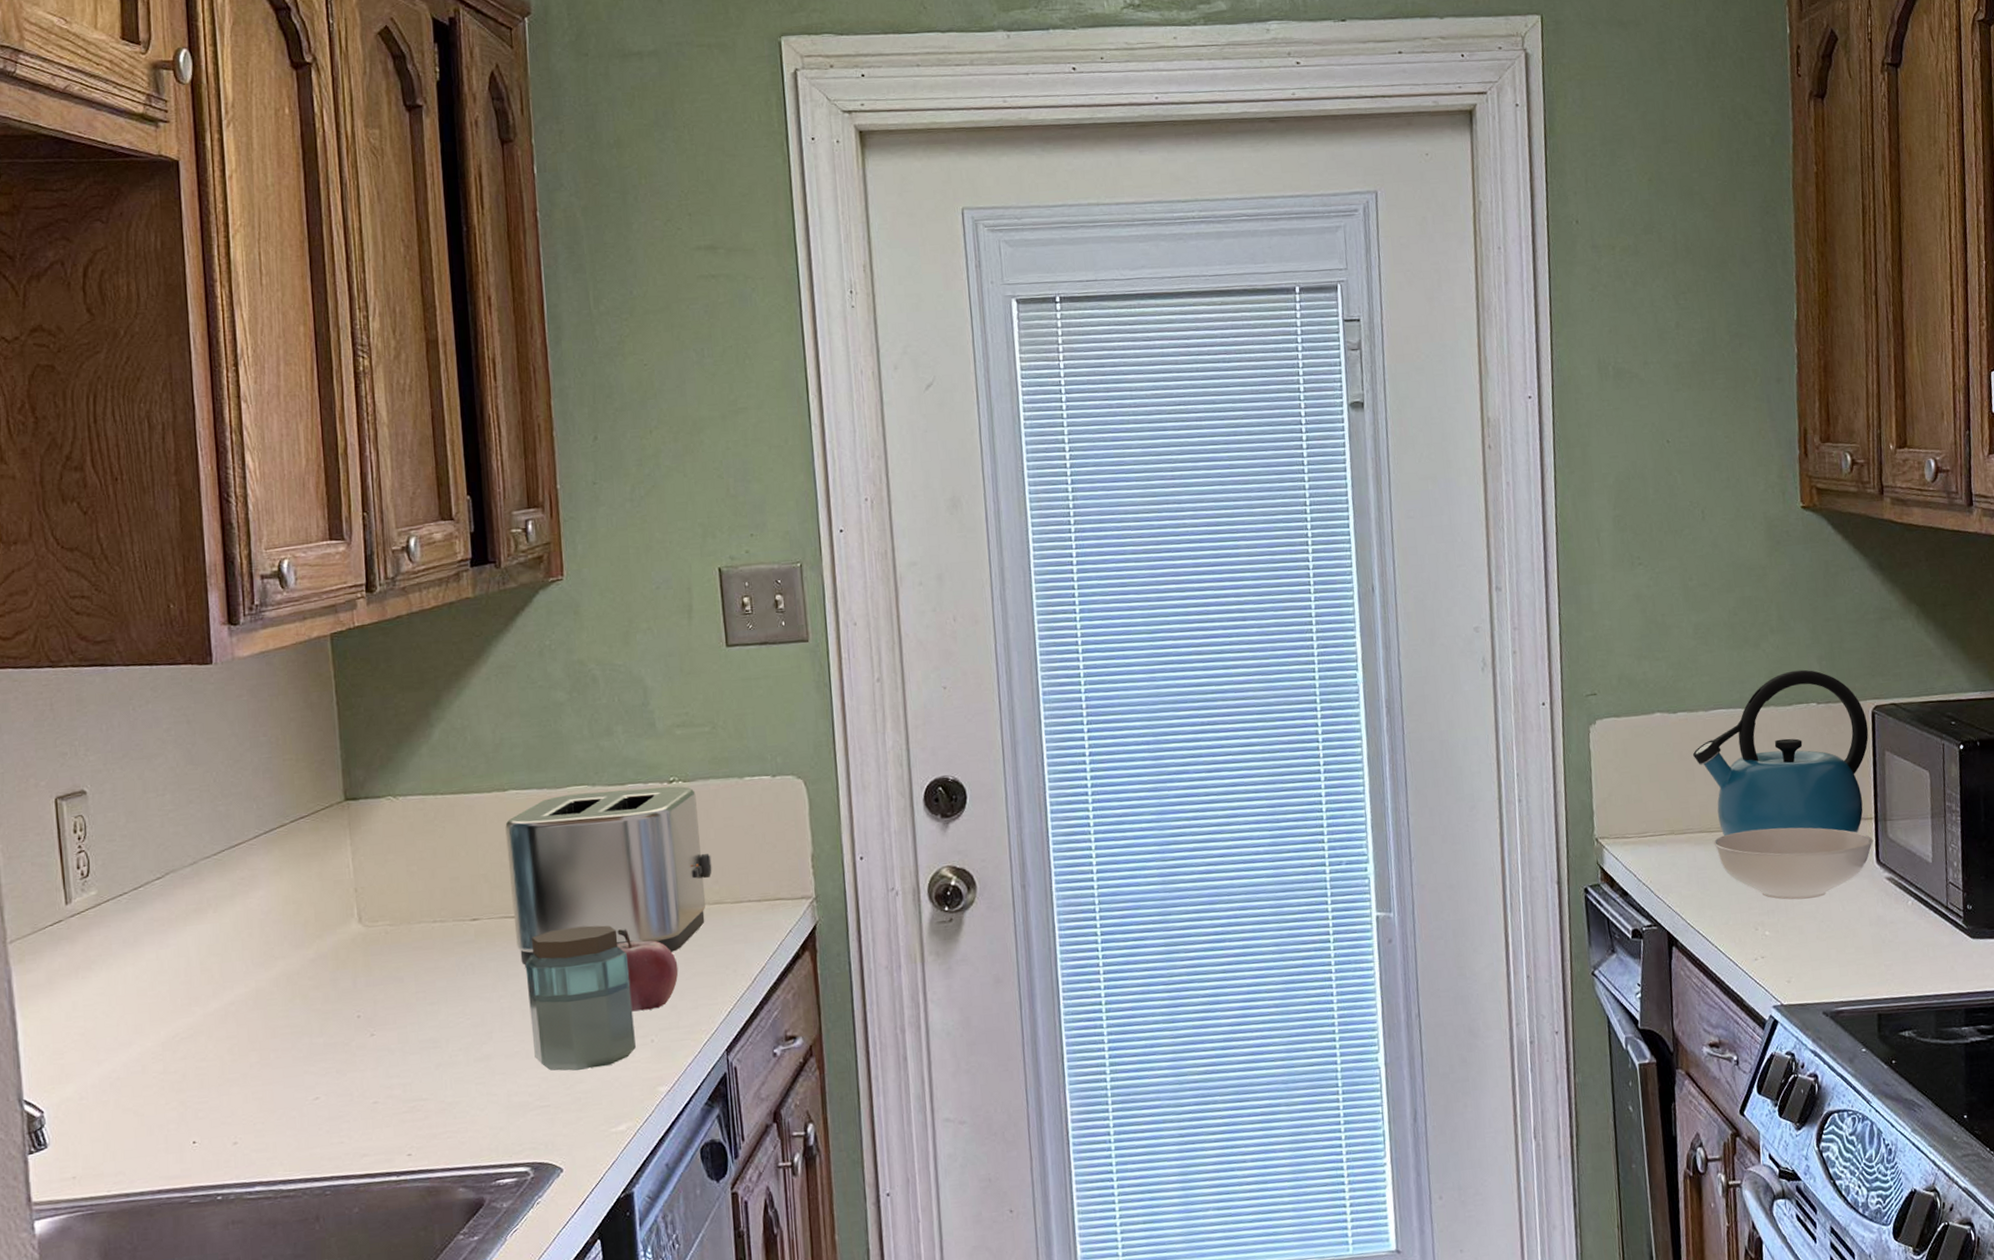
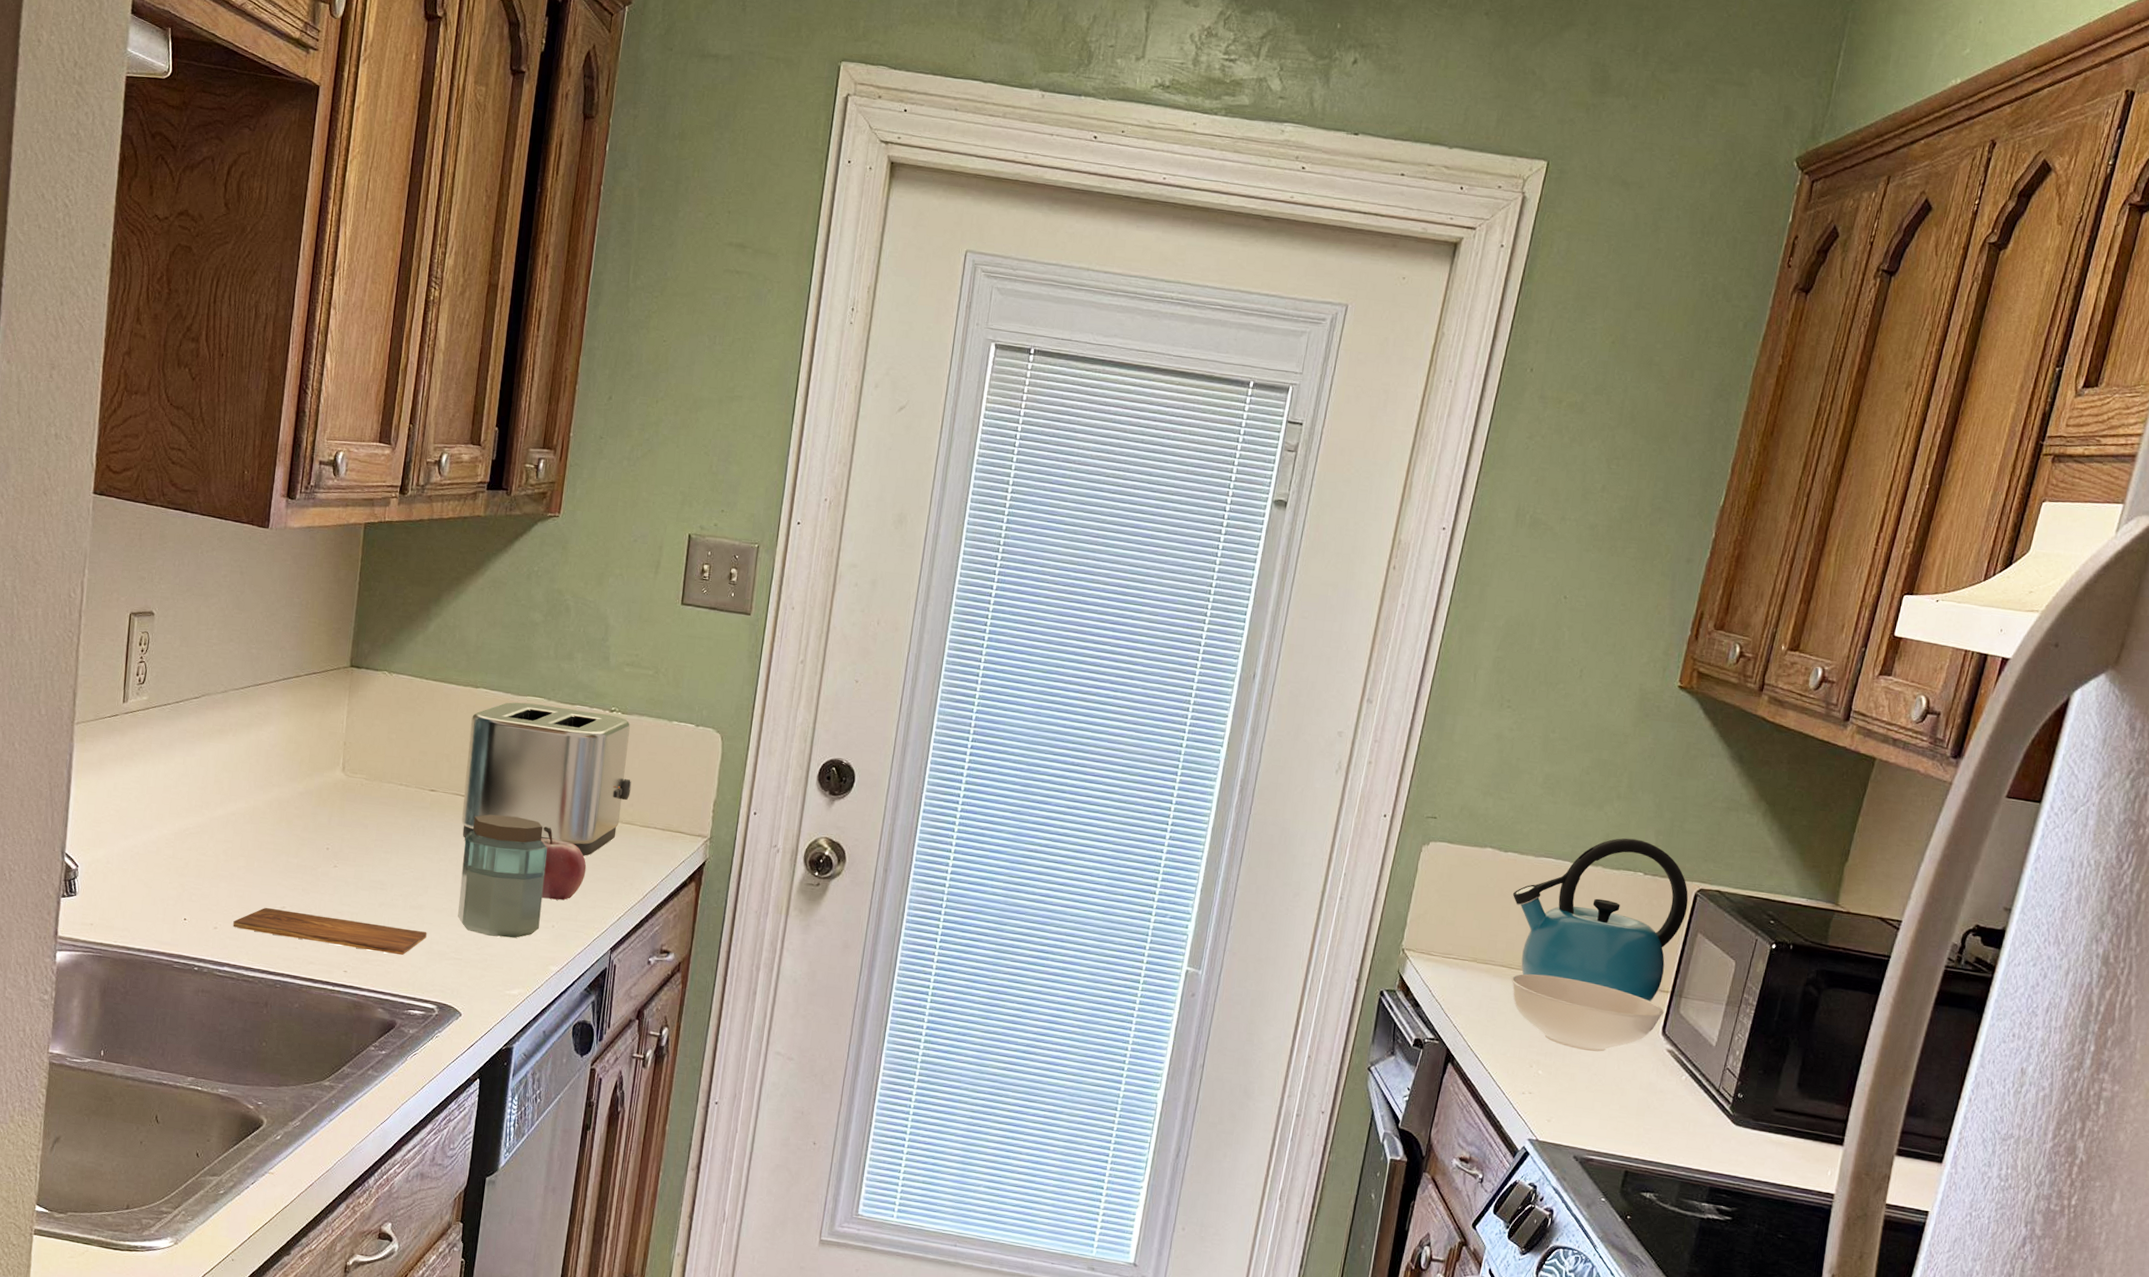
cutting board: none [256,1084,502,1137] -> present [233,908,427,956]

